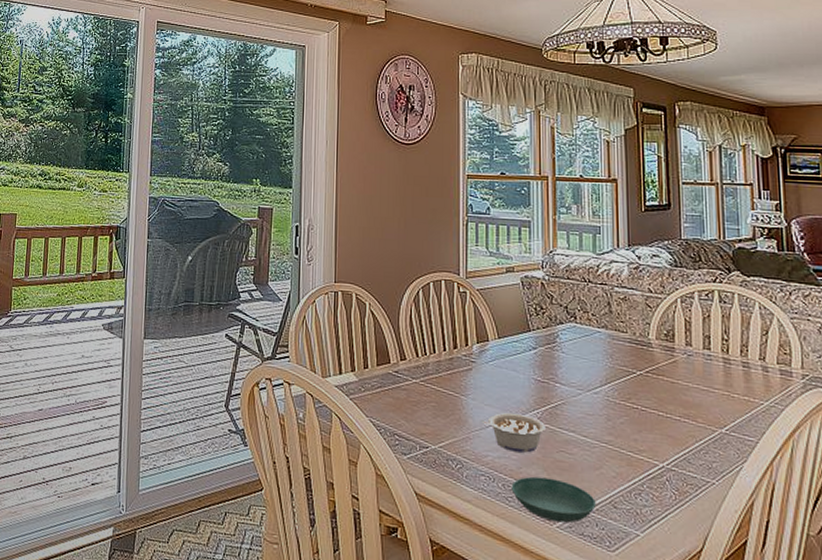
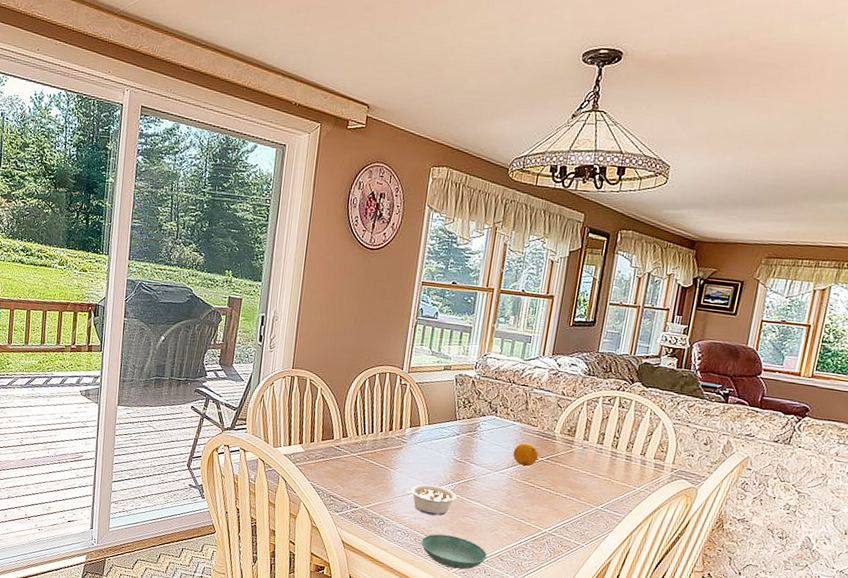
fruit: none [604,353,636,384] -> present [512,442,539,467]

